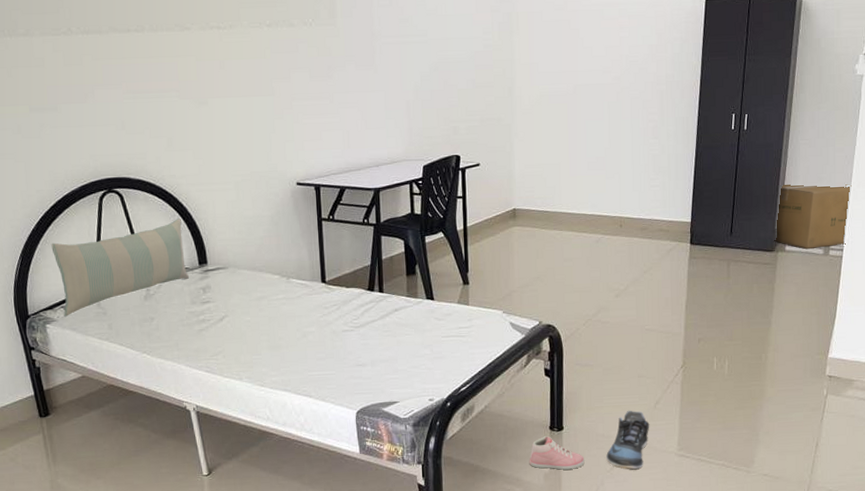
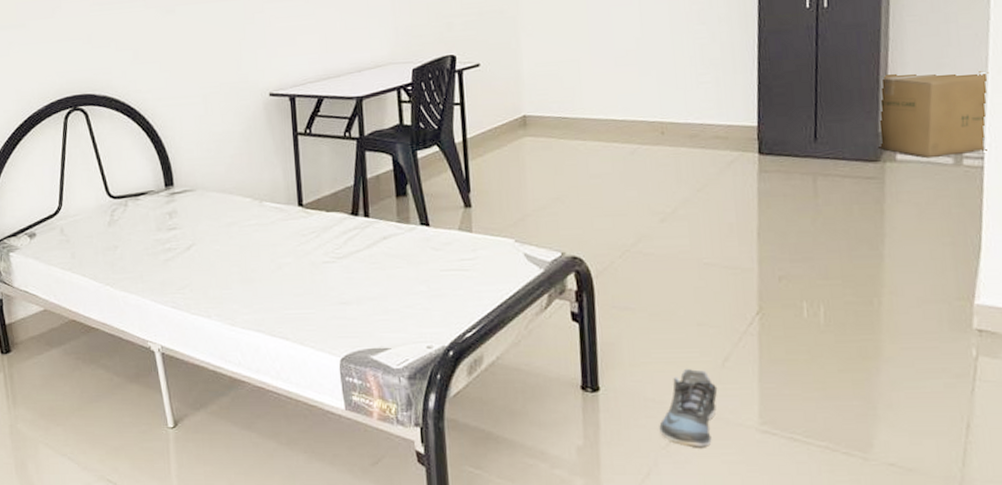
pillow: present [51,218,189,317] -> none [16,136,154,244]
sneaker: present [529,436,585,470] -> none [556,398,630,443]

